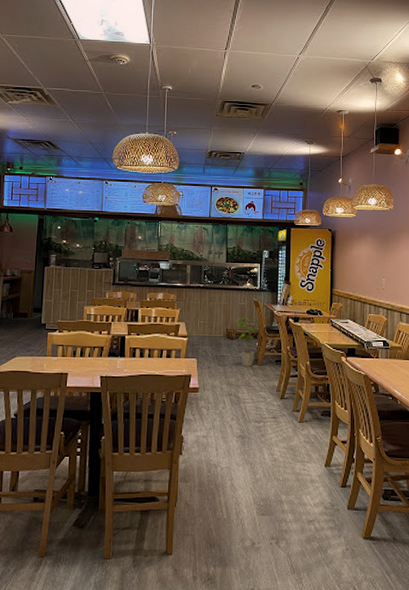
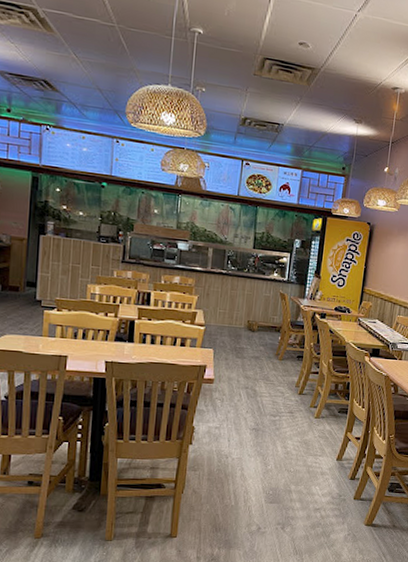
house plant: present [233,317,258,367] -> none [256,309,282,361]

